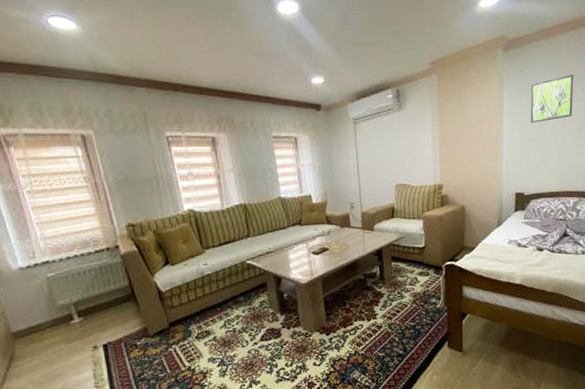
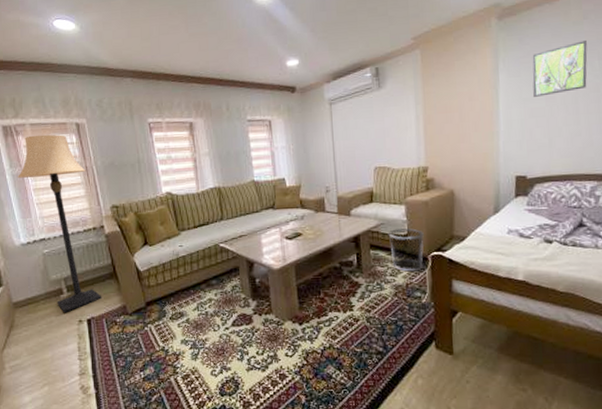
lamp: none [10,146,119,340] -> present [17,134,101,313]
waste bin: none [407,241,439,281] -> present [388,228,424,272]

